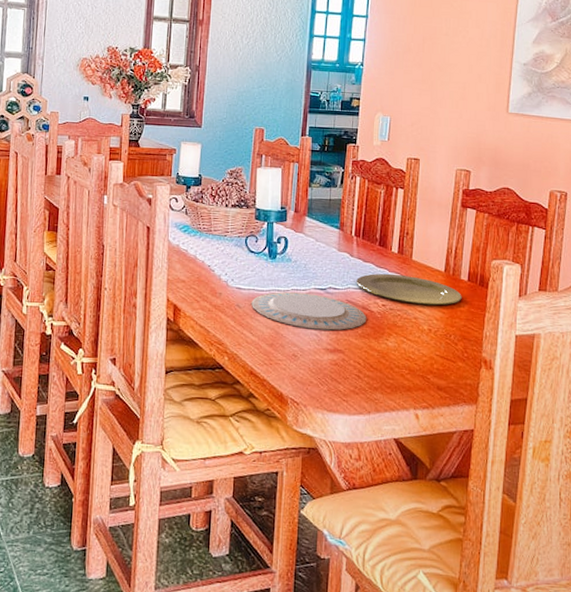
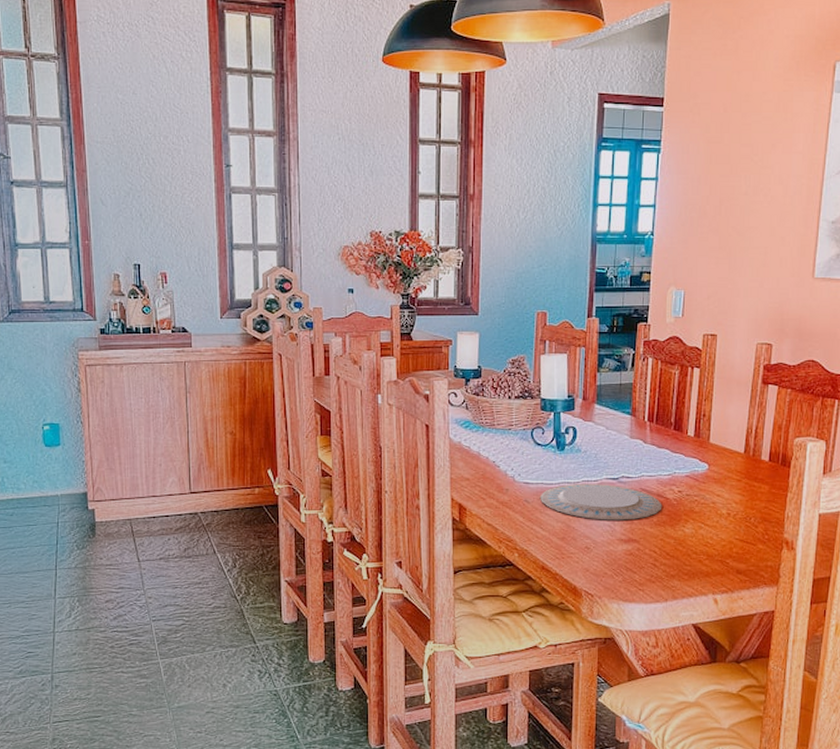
plate: present [356,273,462,306] -> none [650,458,763,489]

